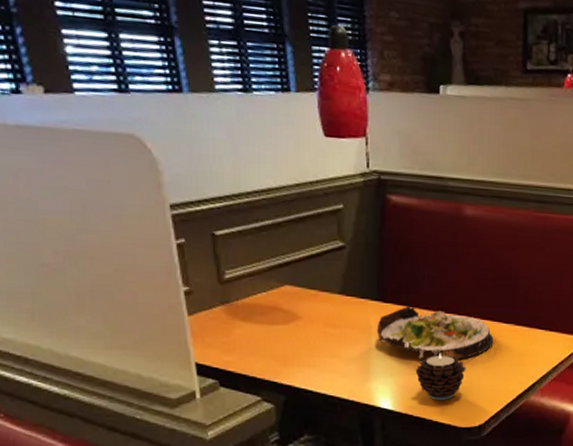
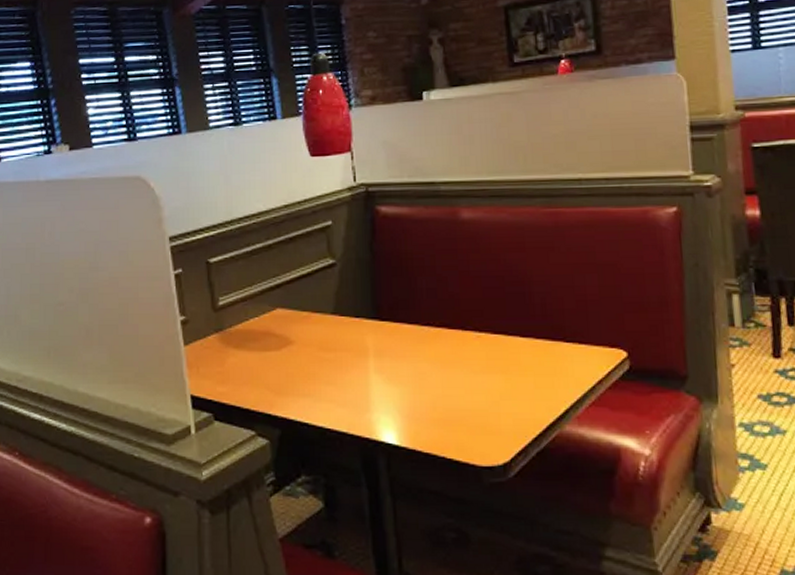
salad plate: present [376,306,494,359] -> none [374,323,511,383]
candle: present [415,353,466,400] -> none [421,376,481,432]

